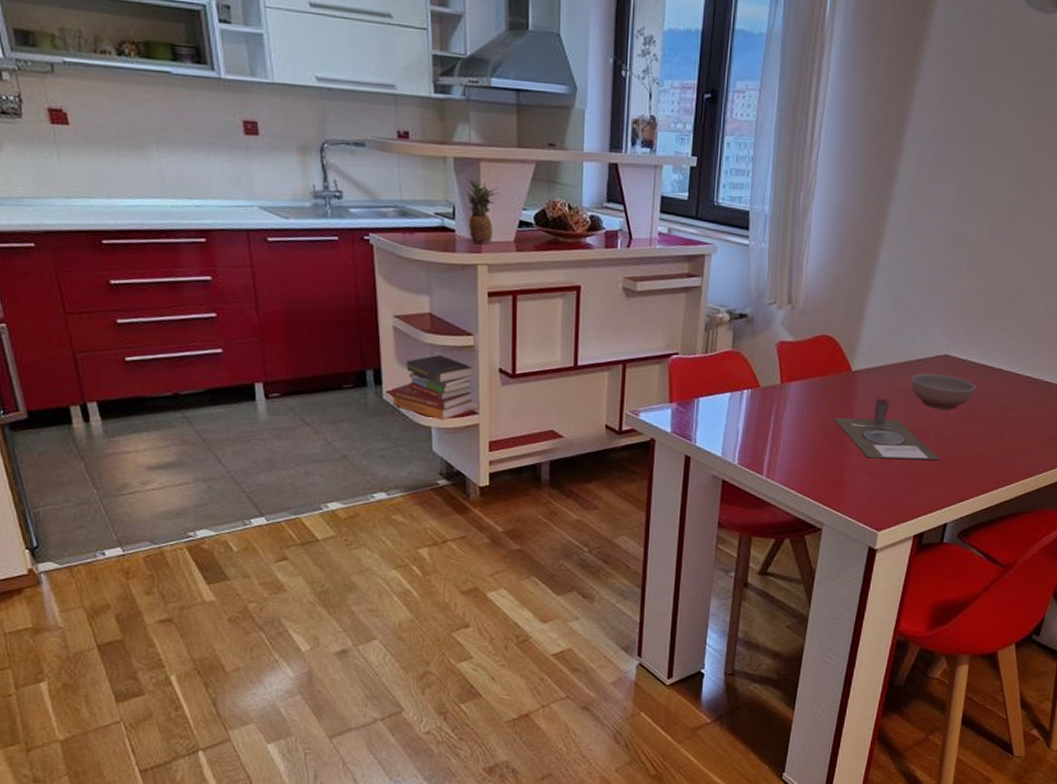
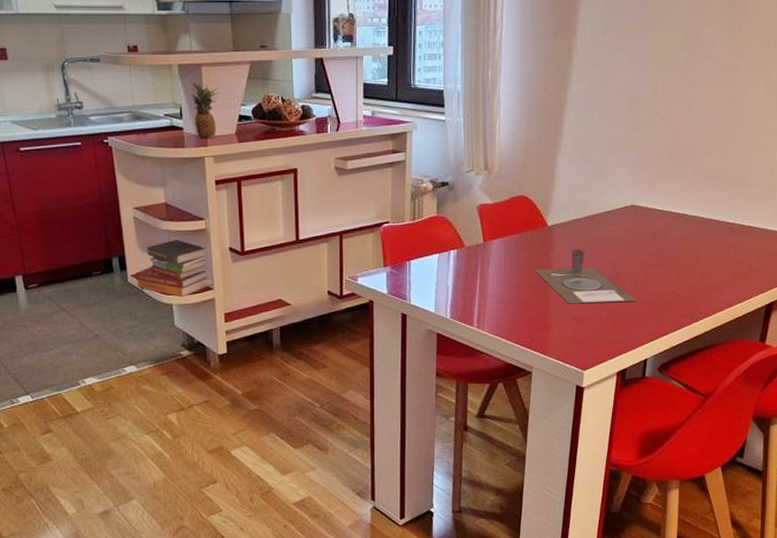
bowl: present [911,373,976,410] -> none [603,222,663,255]

